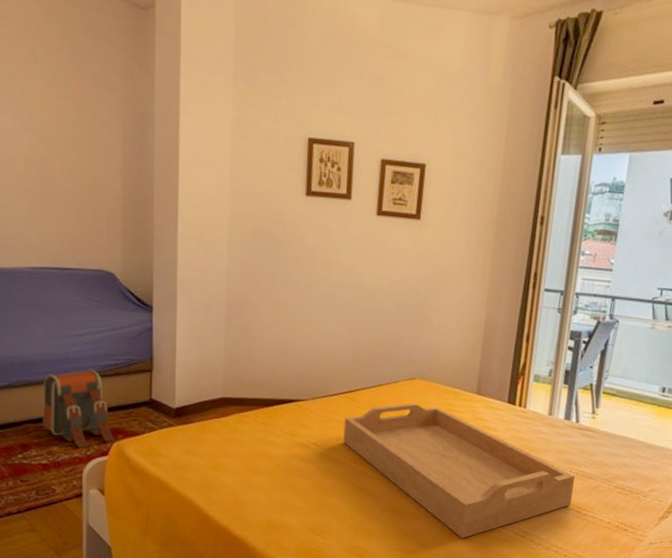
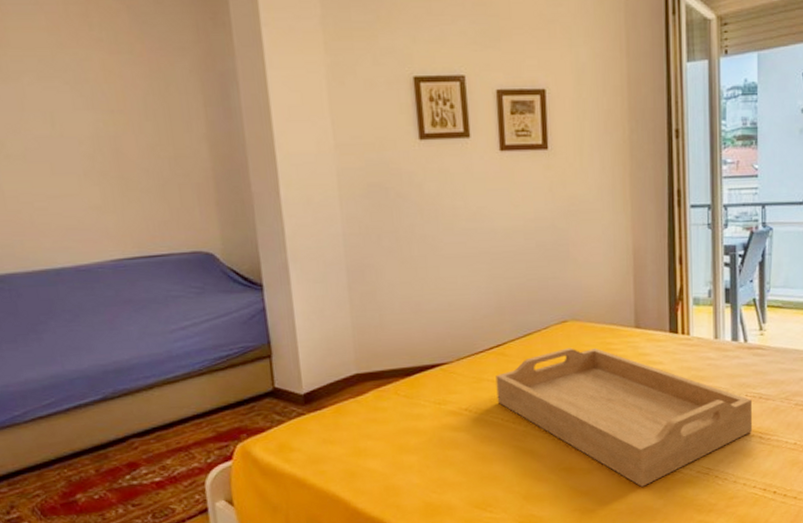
backpack: present [42,369,115,449] -> none [145,365,239,457]

